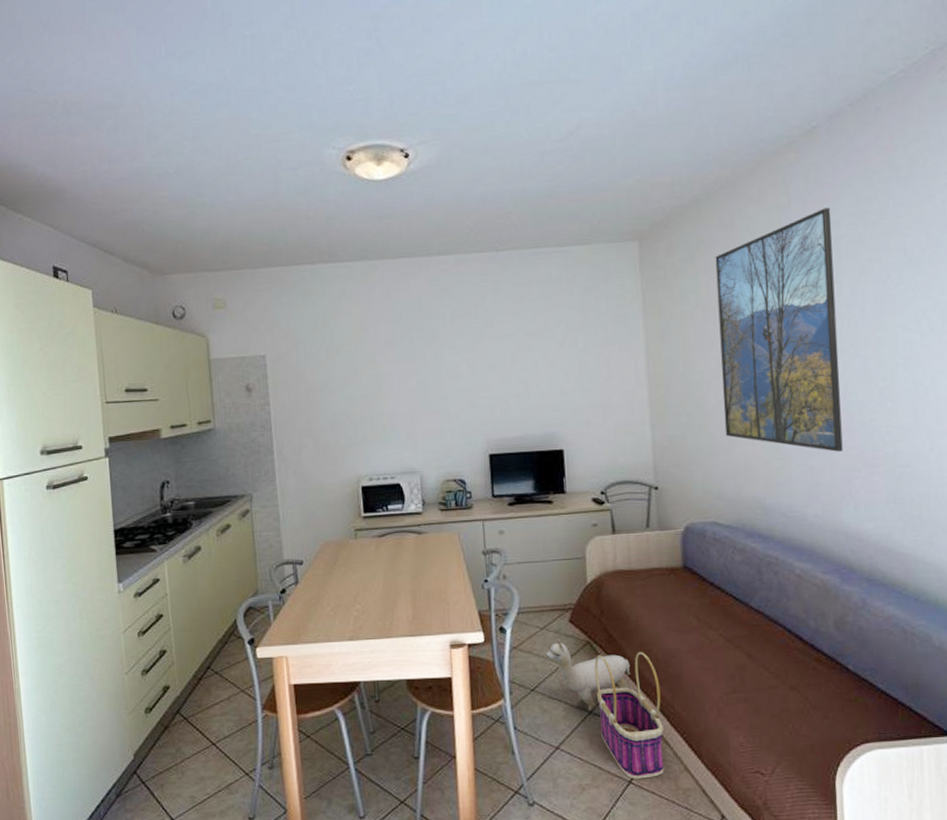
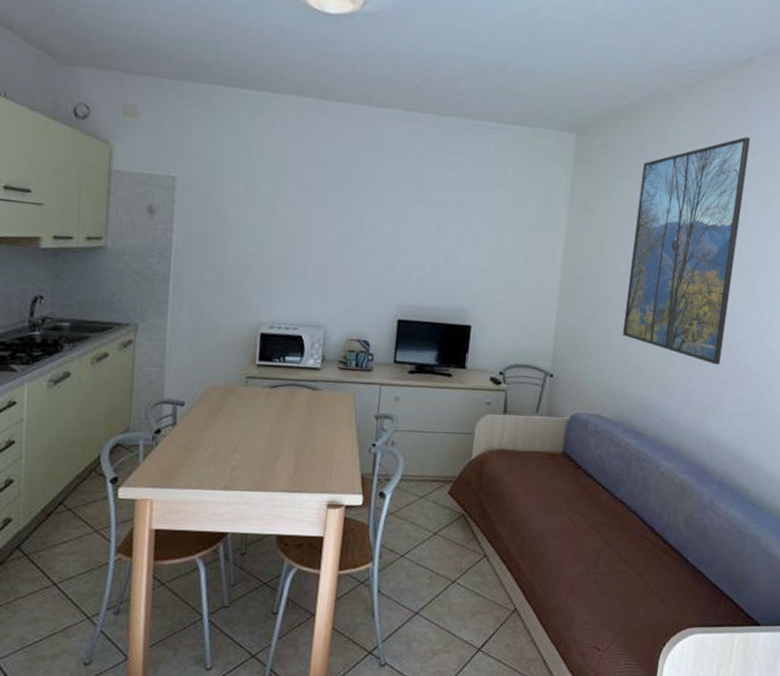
plush toy: present [546,638,631,712] -> none [421,508,499,581]
basket: present [594,652,665,779] -> none [460,528,523,647]

